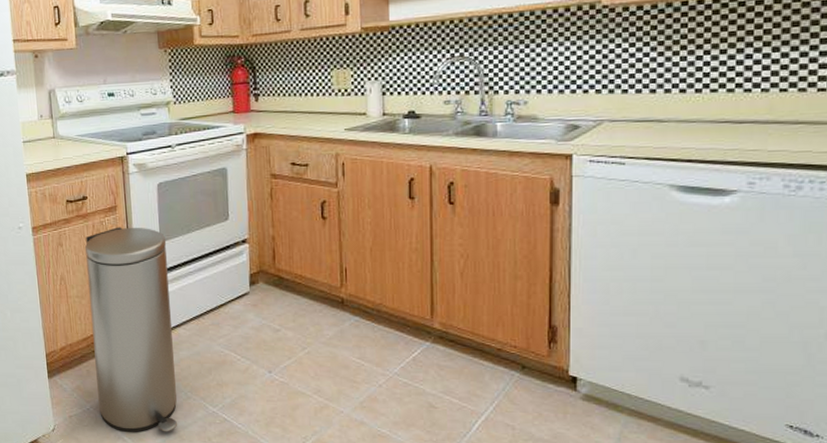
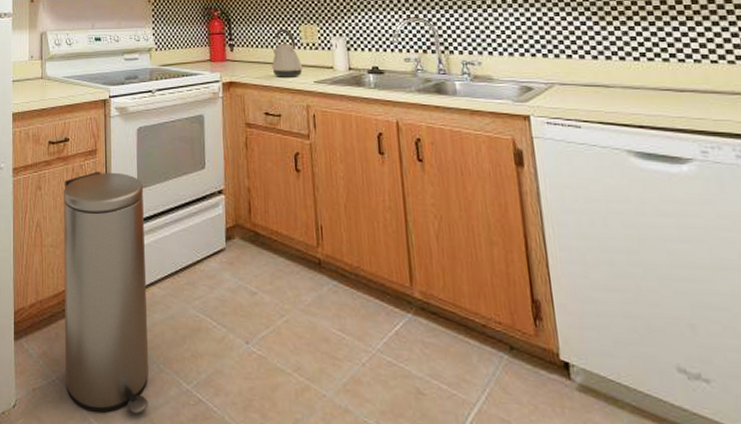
kettle: none [300,75,333,126] -> present [272,29,303,77]

